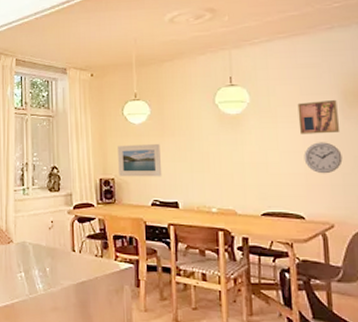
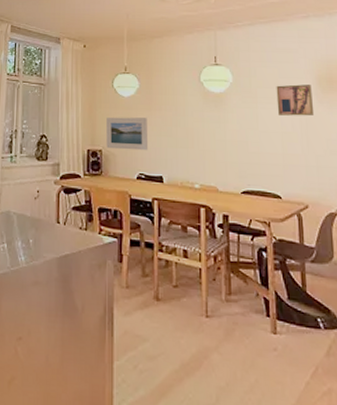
wall clock: present [304,142,343,174] -> none [281,124,317,155]

